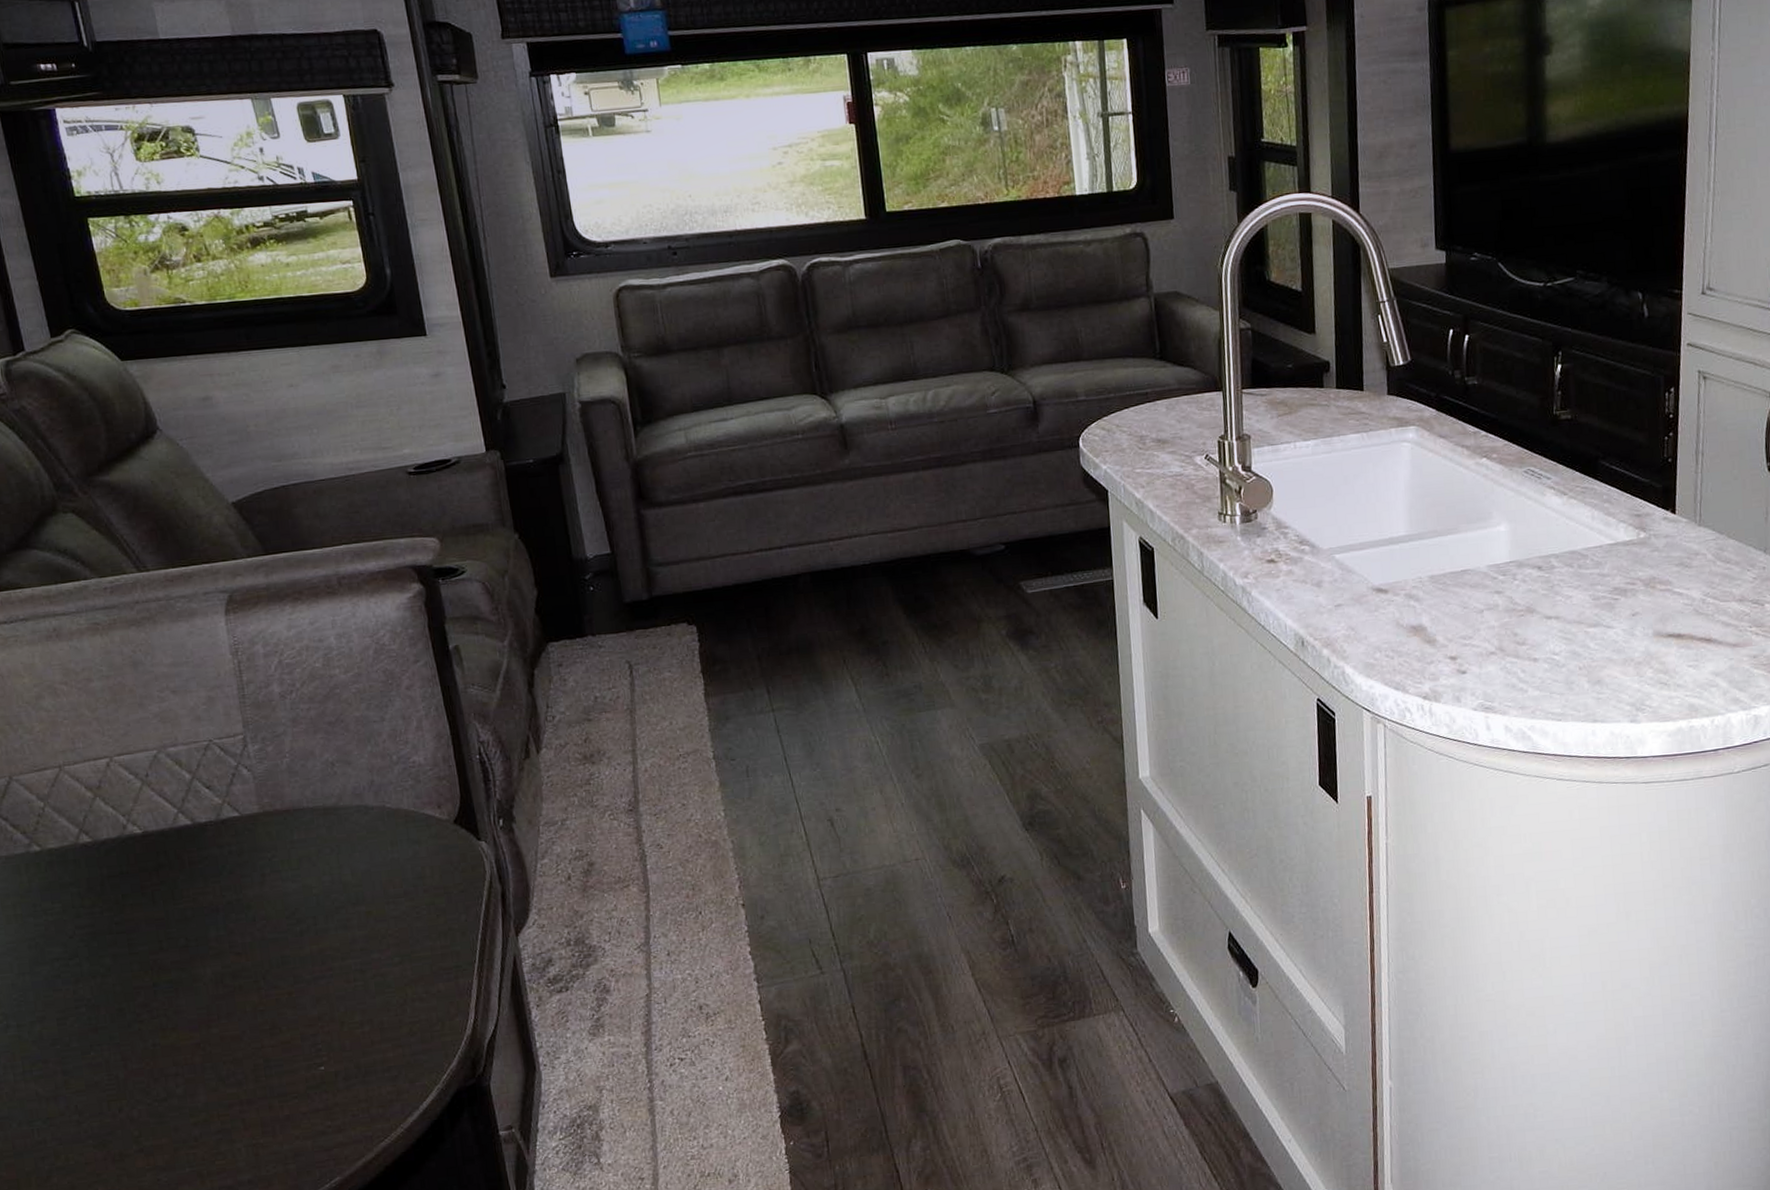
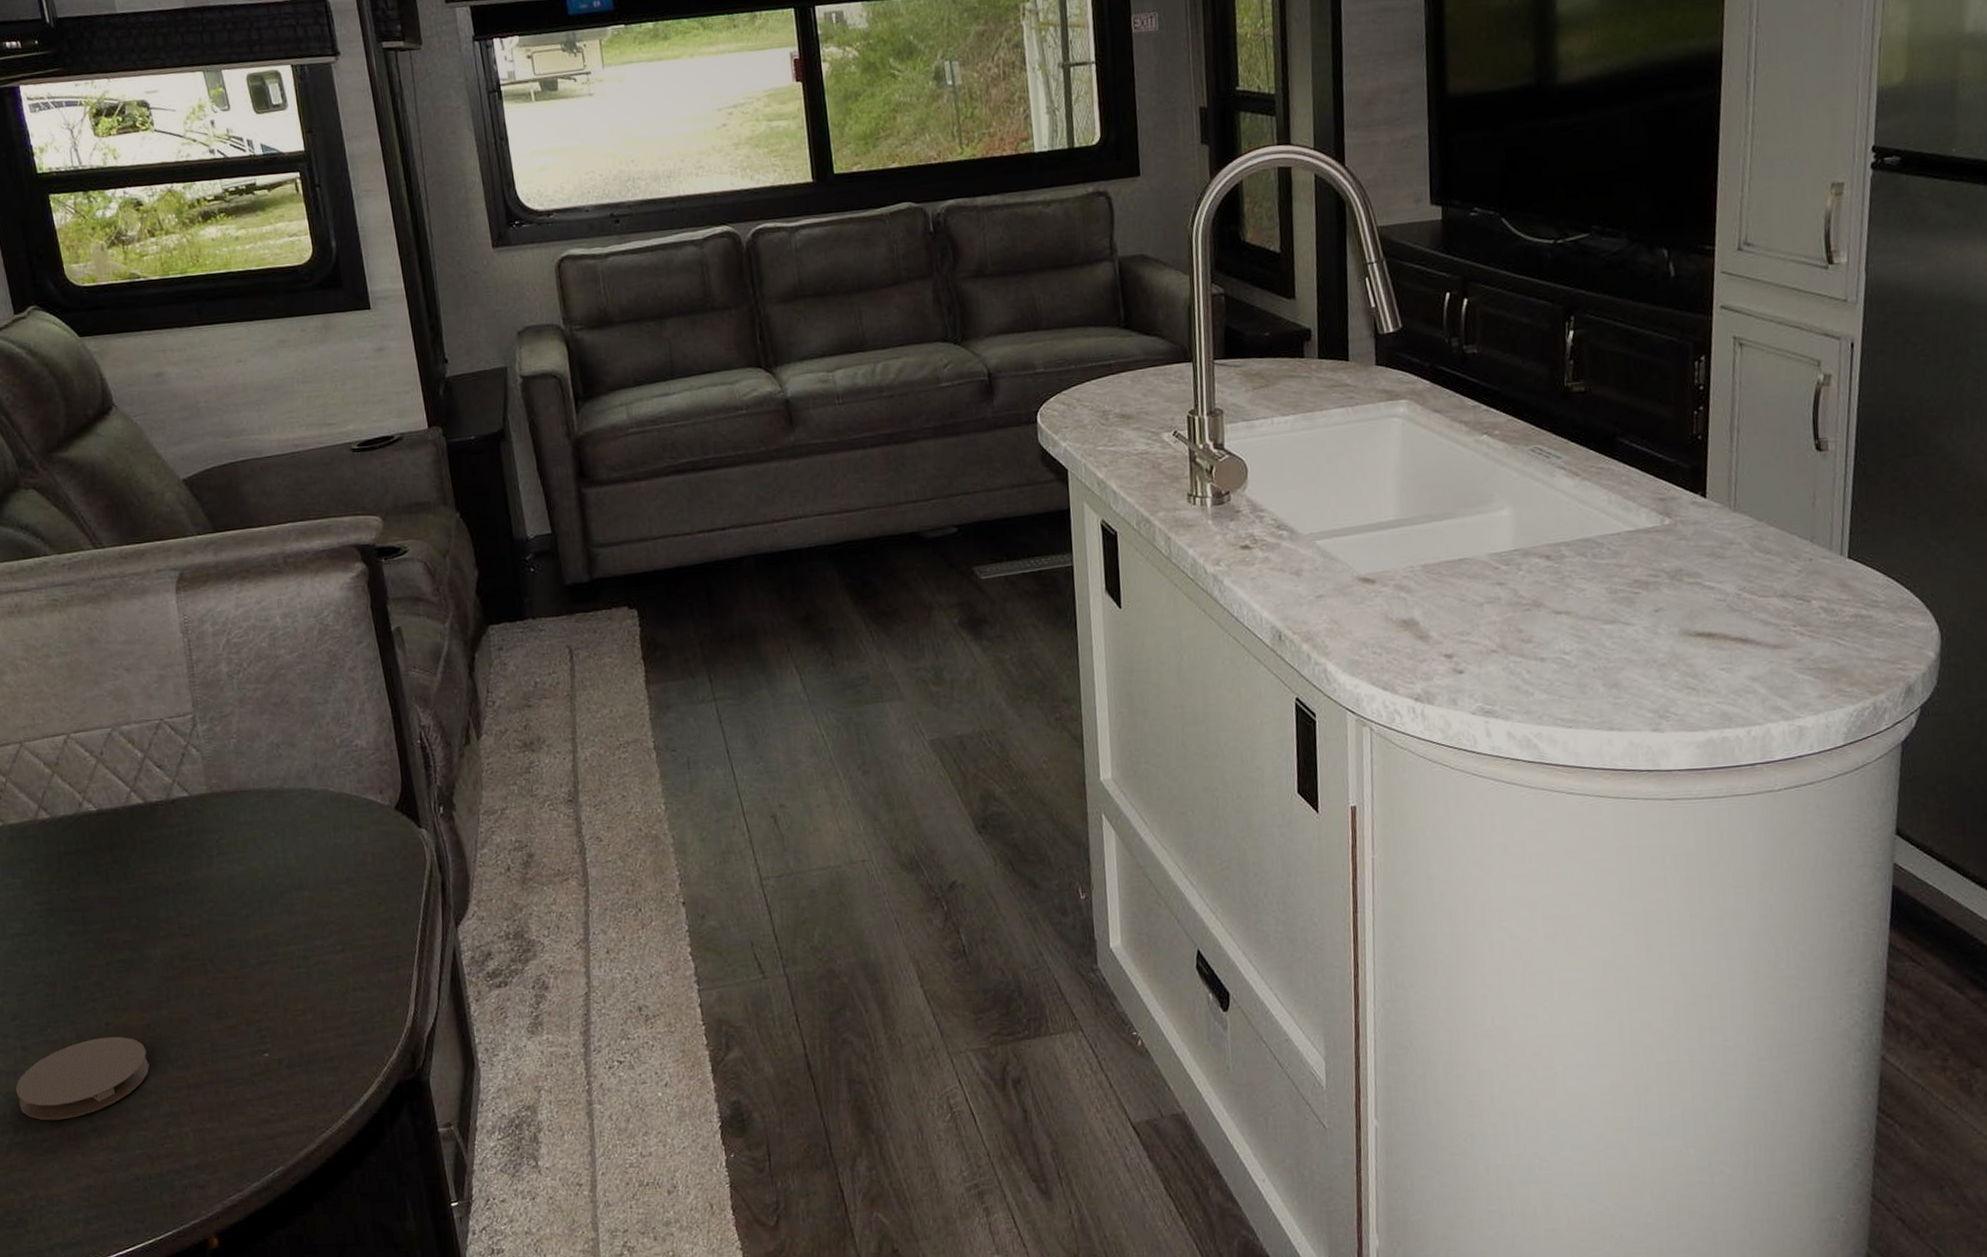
coaster: none [56,1056,200,1144] -> present [15,1036,150,1121]

